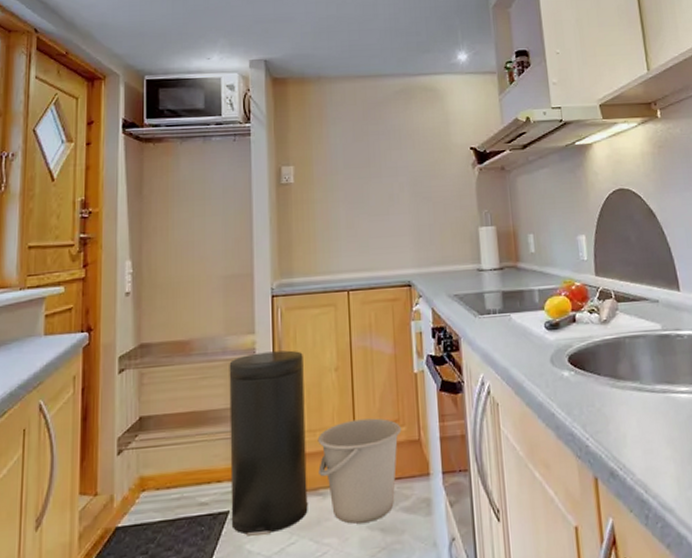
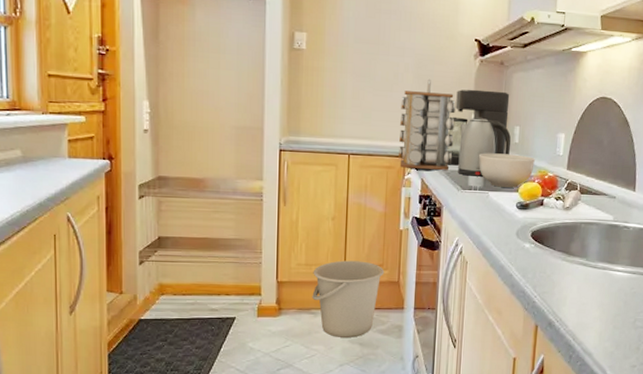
pedal bin: present [229,350,308,538] -> none [237,197,305,339]
spice rack: none [399,195,464,299] -> present [398,78,456,171]
coffee maker: none [455,198,522,289] -> present [446,89,510,166]
kettle: none [466,229,528,298] -> present [458,117,511,177]
bowl: none [492,265,558,307] -> present [478,153,535,188]

